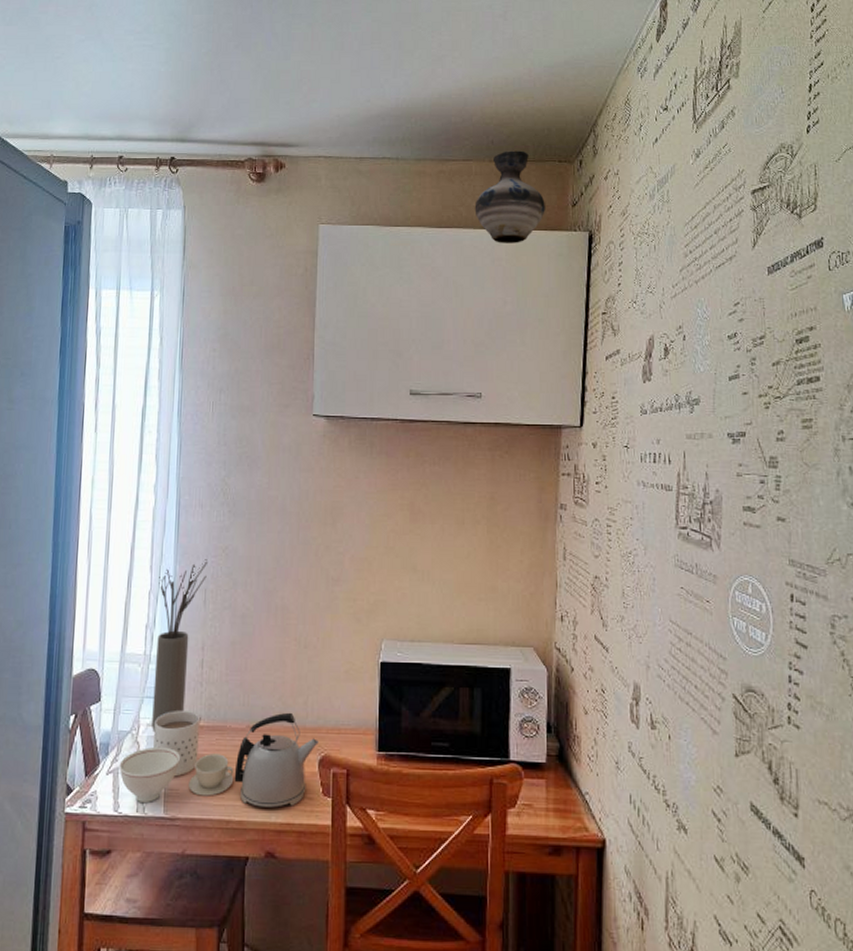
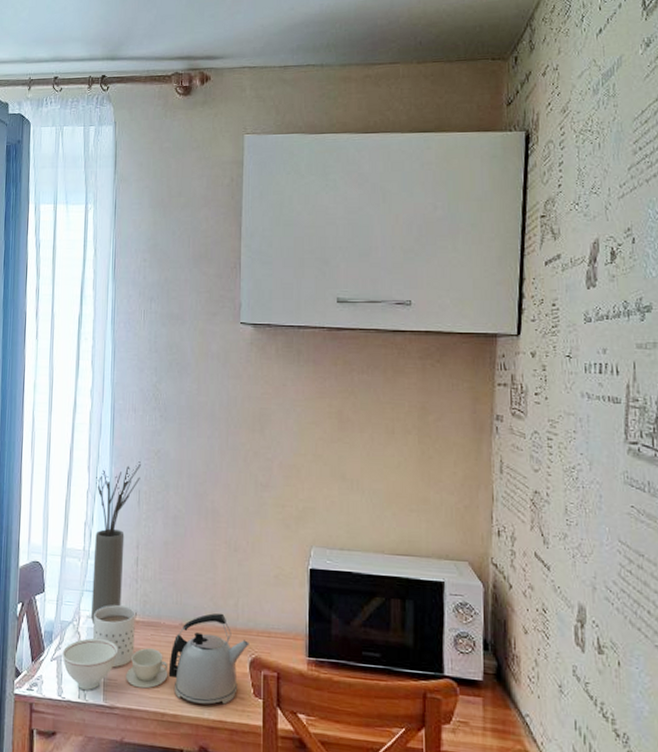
ceramic jug: present [474,150,545,243] -> none [402,50,478,147]

